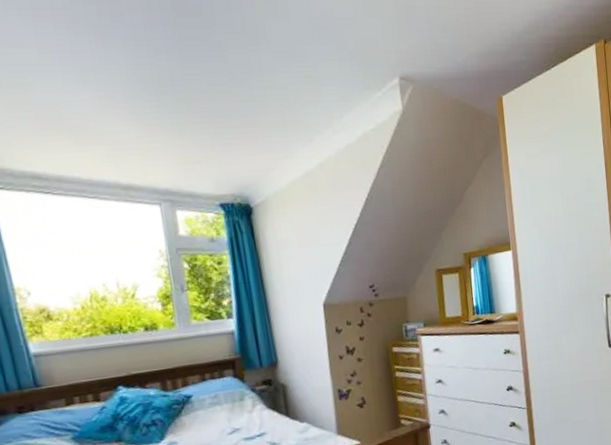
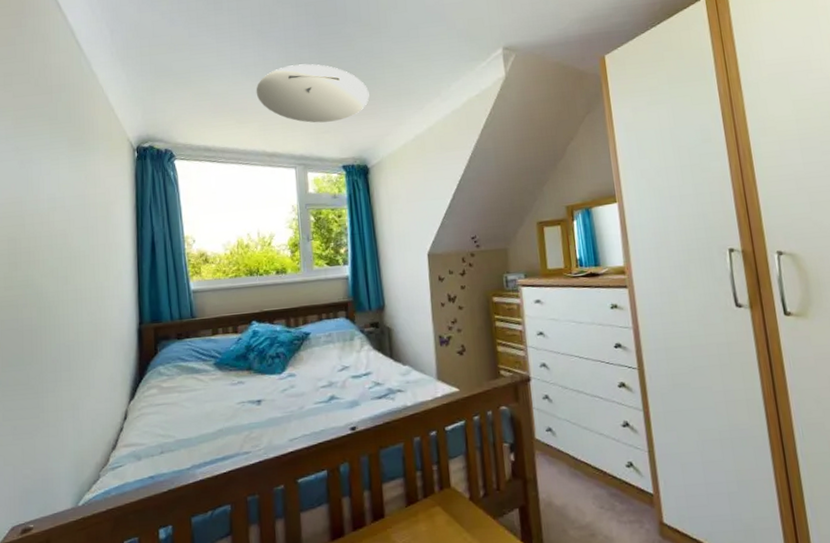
ceiling light: none [98,74,249,151] -> present [256,64,370,123]

